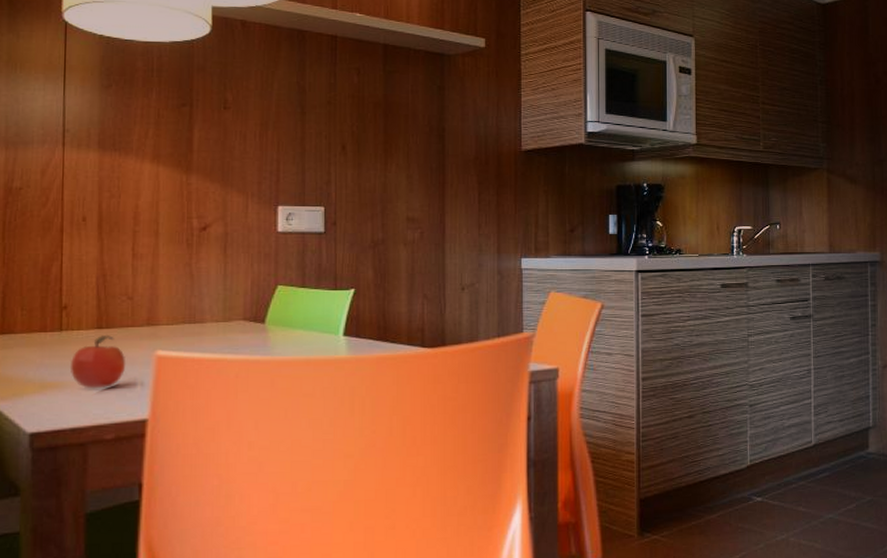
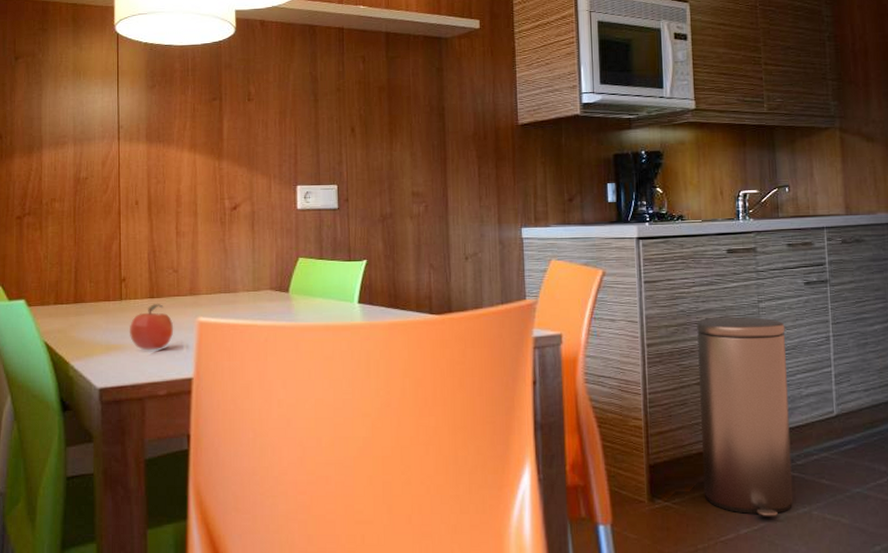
pedal bin: none [690,350,773,545] -> present [697,316,793,516]

